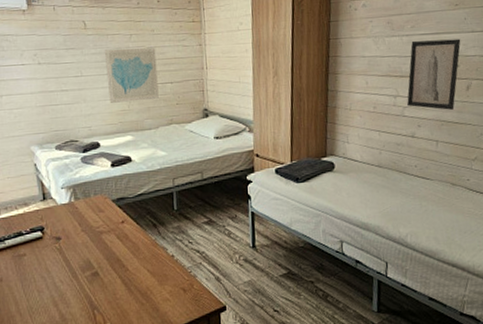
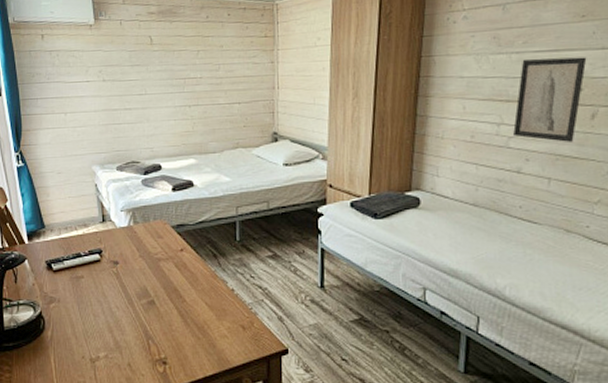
wall art: present [104,48,159,103] -> none [169,65,225,123]

